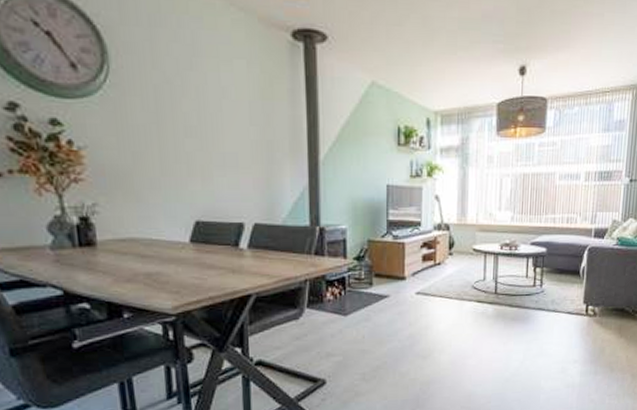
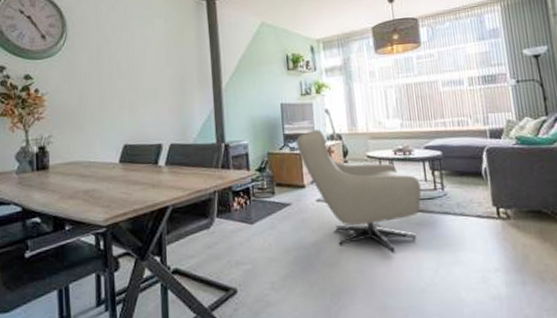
armchair: none [401,218,521,346] -> present [296,130,422,253]

